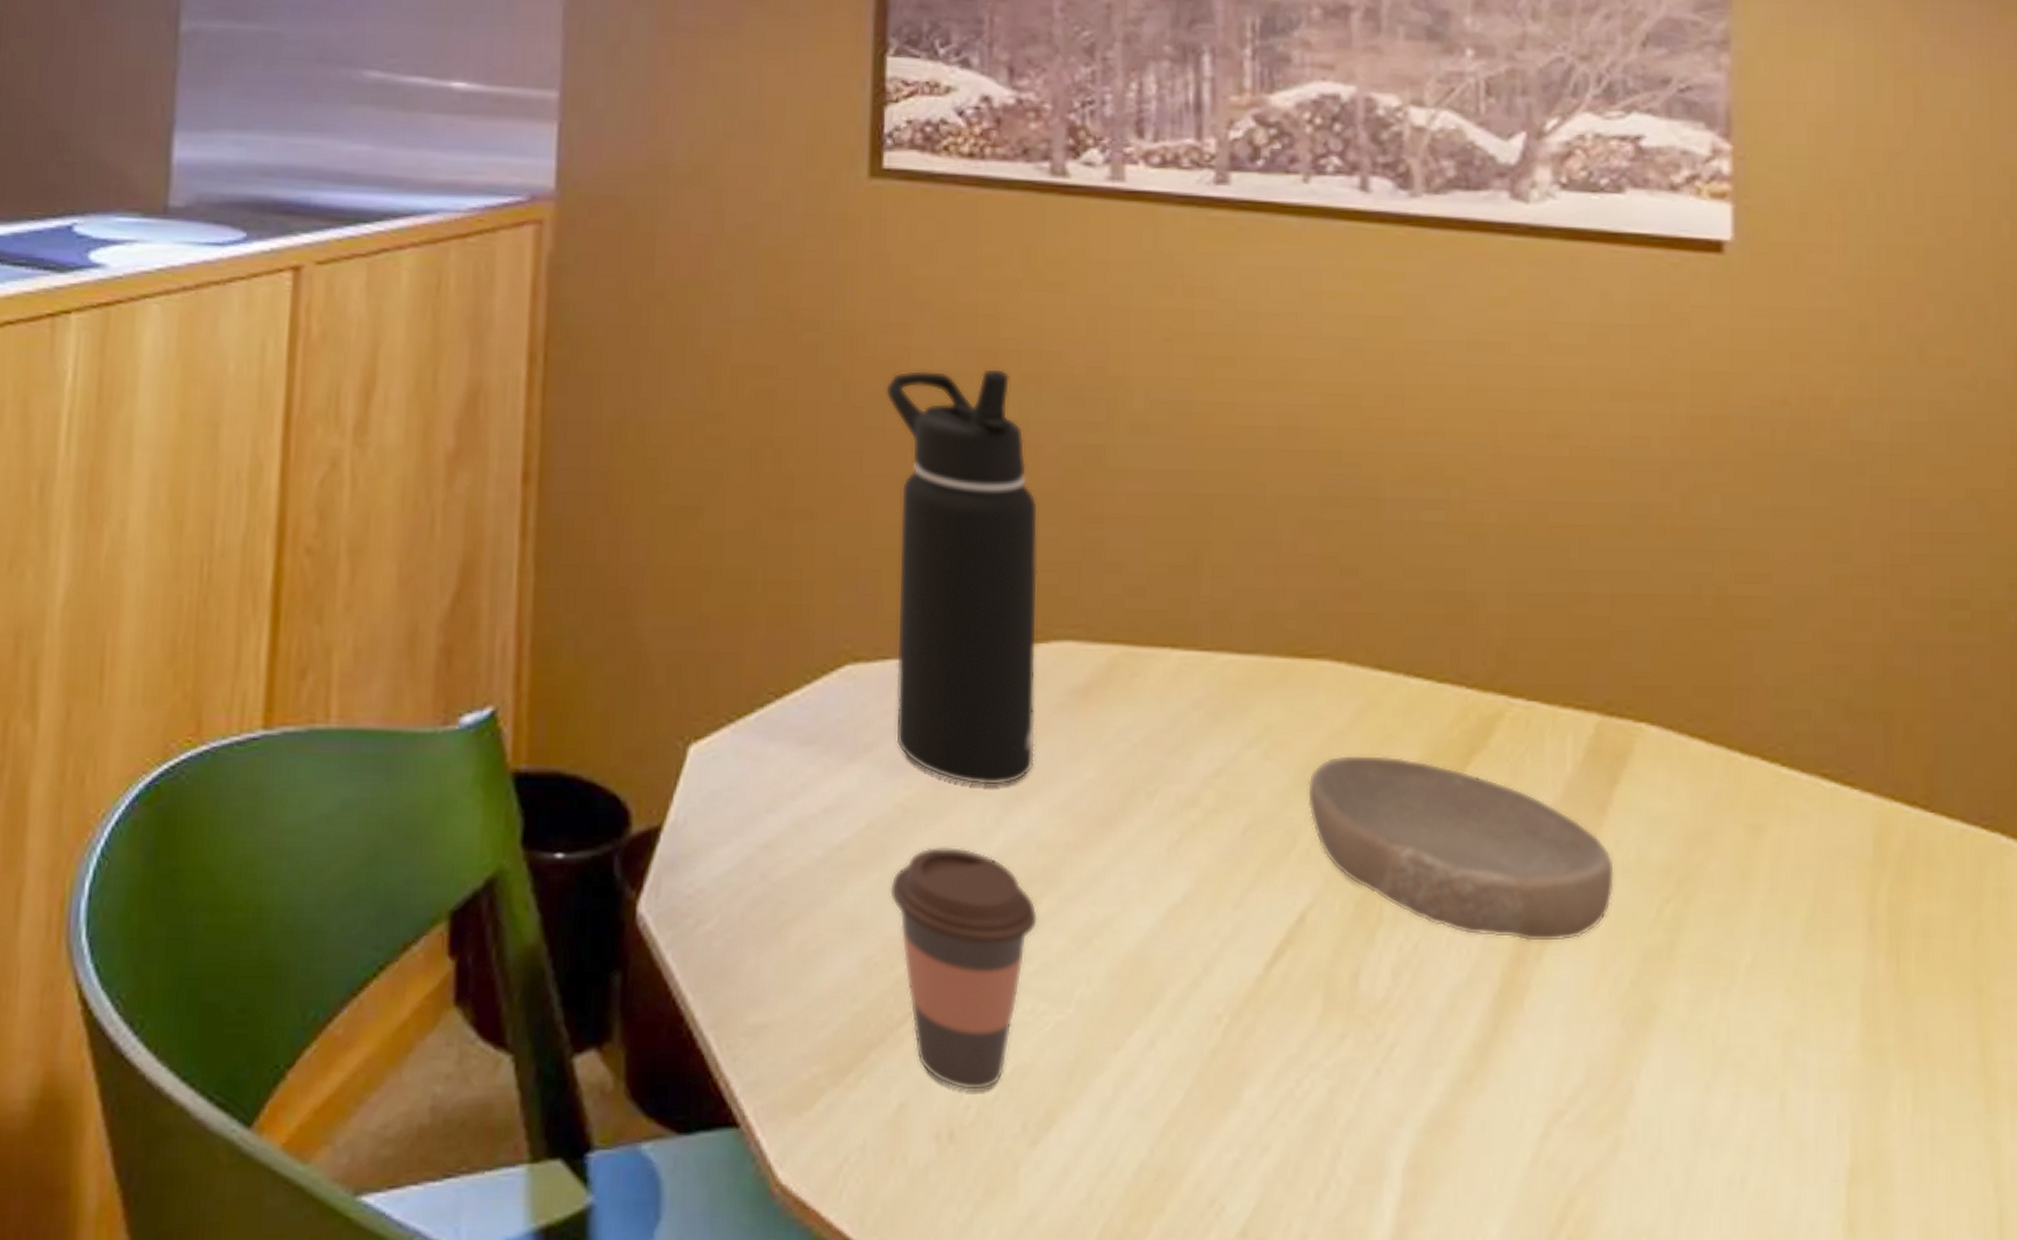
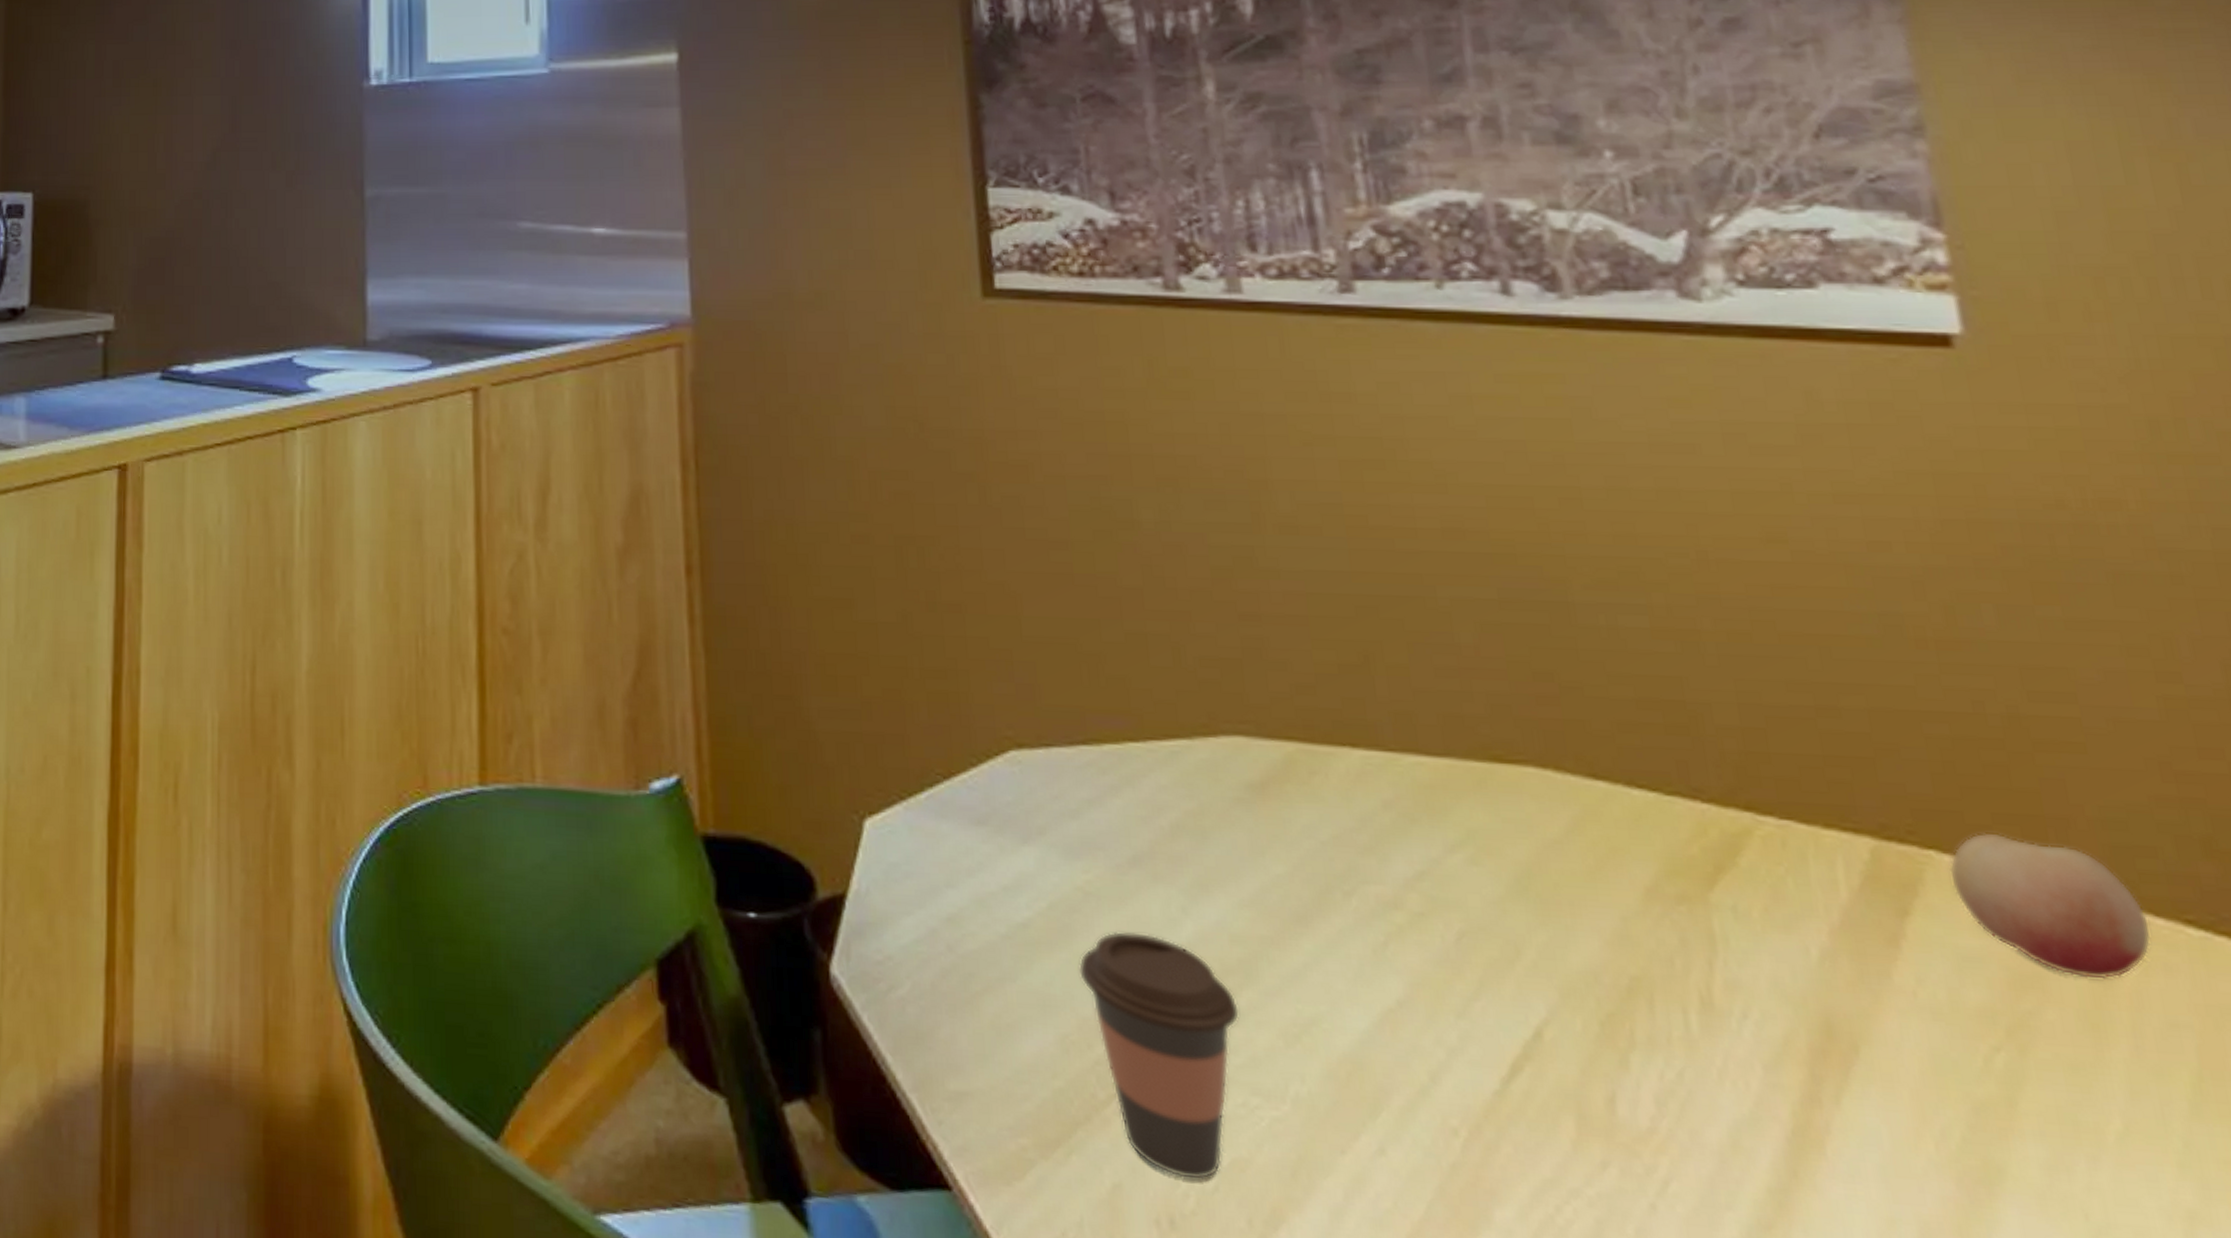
water bottle: present [884,367,1039,785] -> none [1019,471,1216,875]
bowl: present [1307,754,1615,943] -> none [1525,865,1924,1085]
fruit: none [1653,704,1797,831] -> present [1949,832,2152,980]

